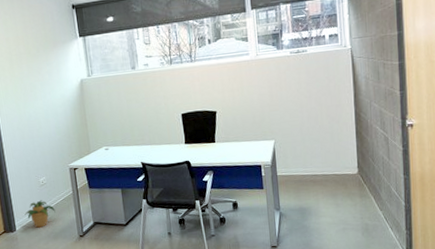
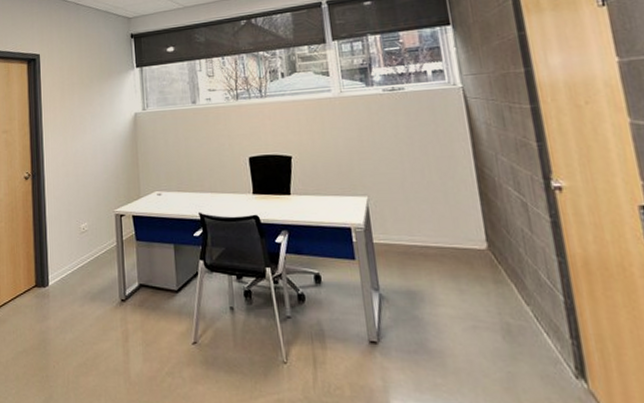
potted plant: present [24,200,56,228] -> none [60,250,95,285]

